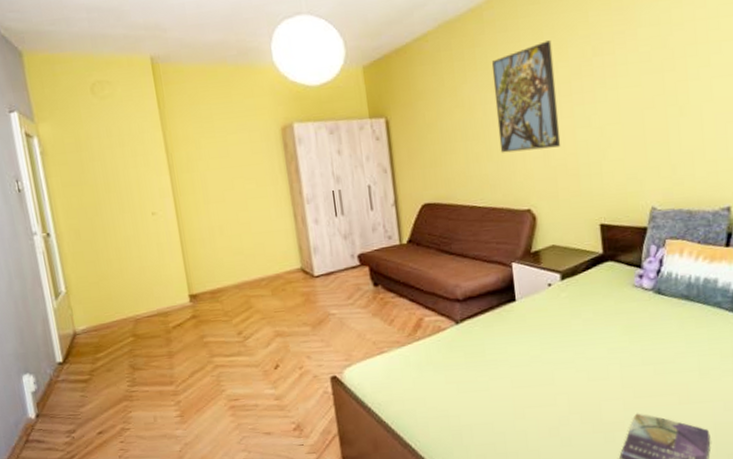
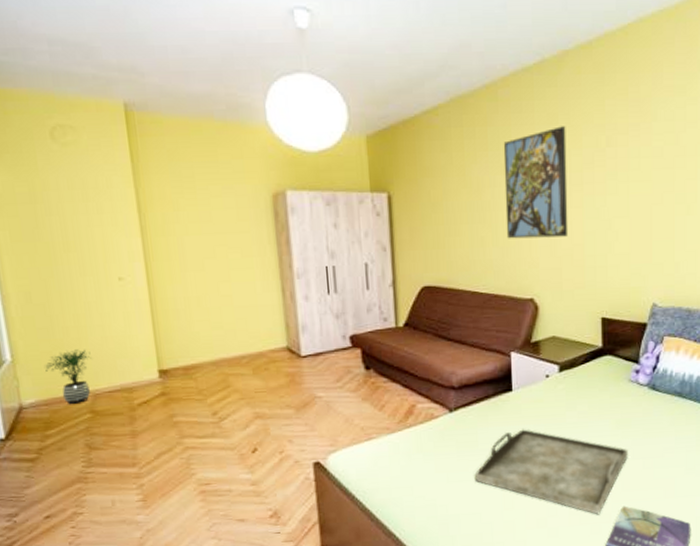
potted plant: none [93,278,133,330] -> present [45,349,91,405]
serving tray: none [484,338,638,423] -> present [474,429,628,515]

